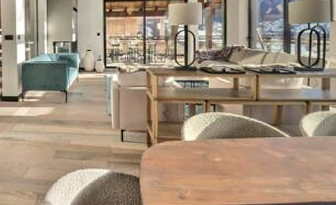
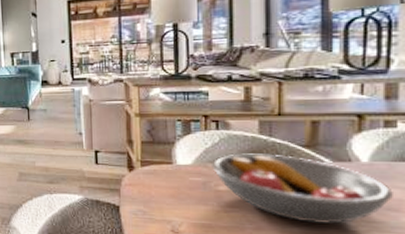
fruit bowl: none [210,131,327,185] -> present [212,153,393,224]

